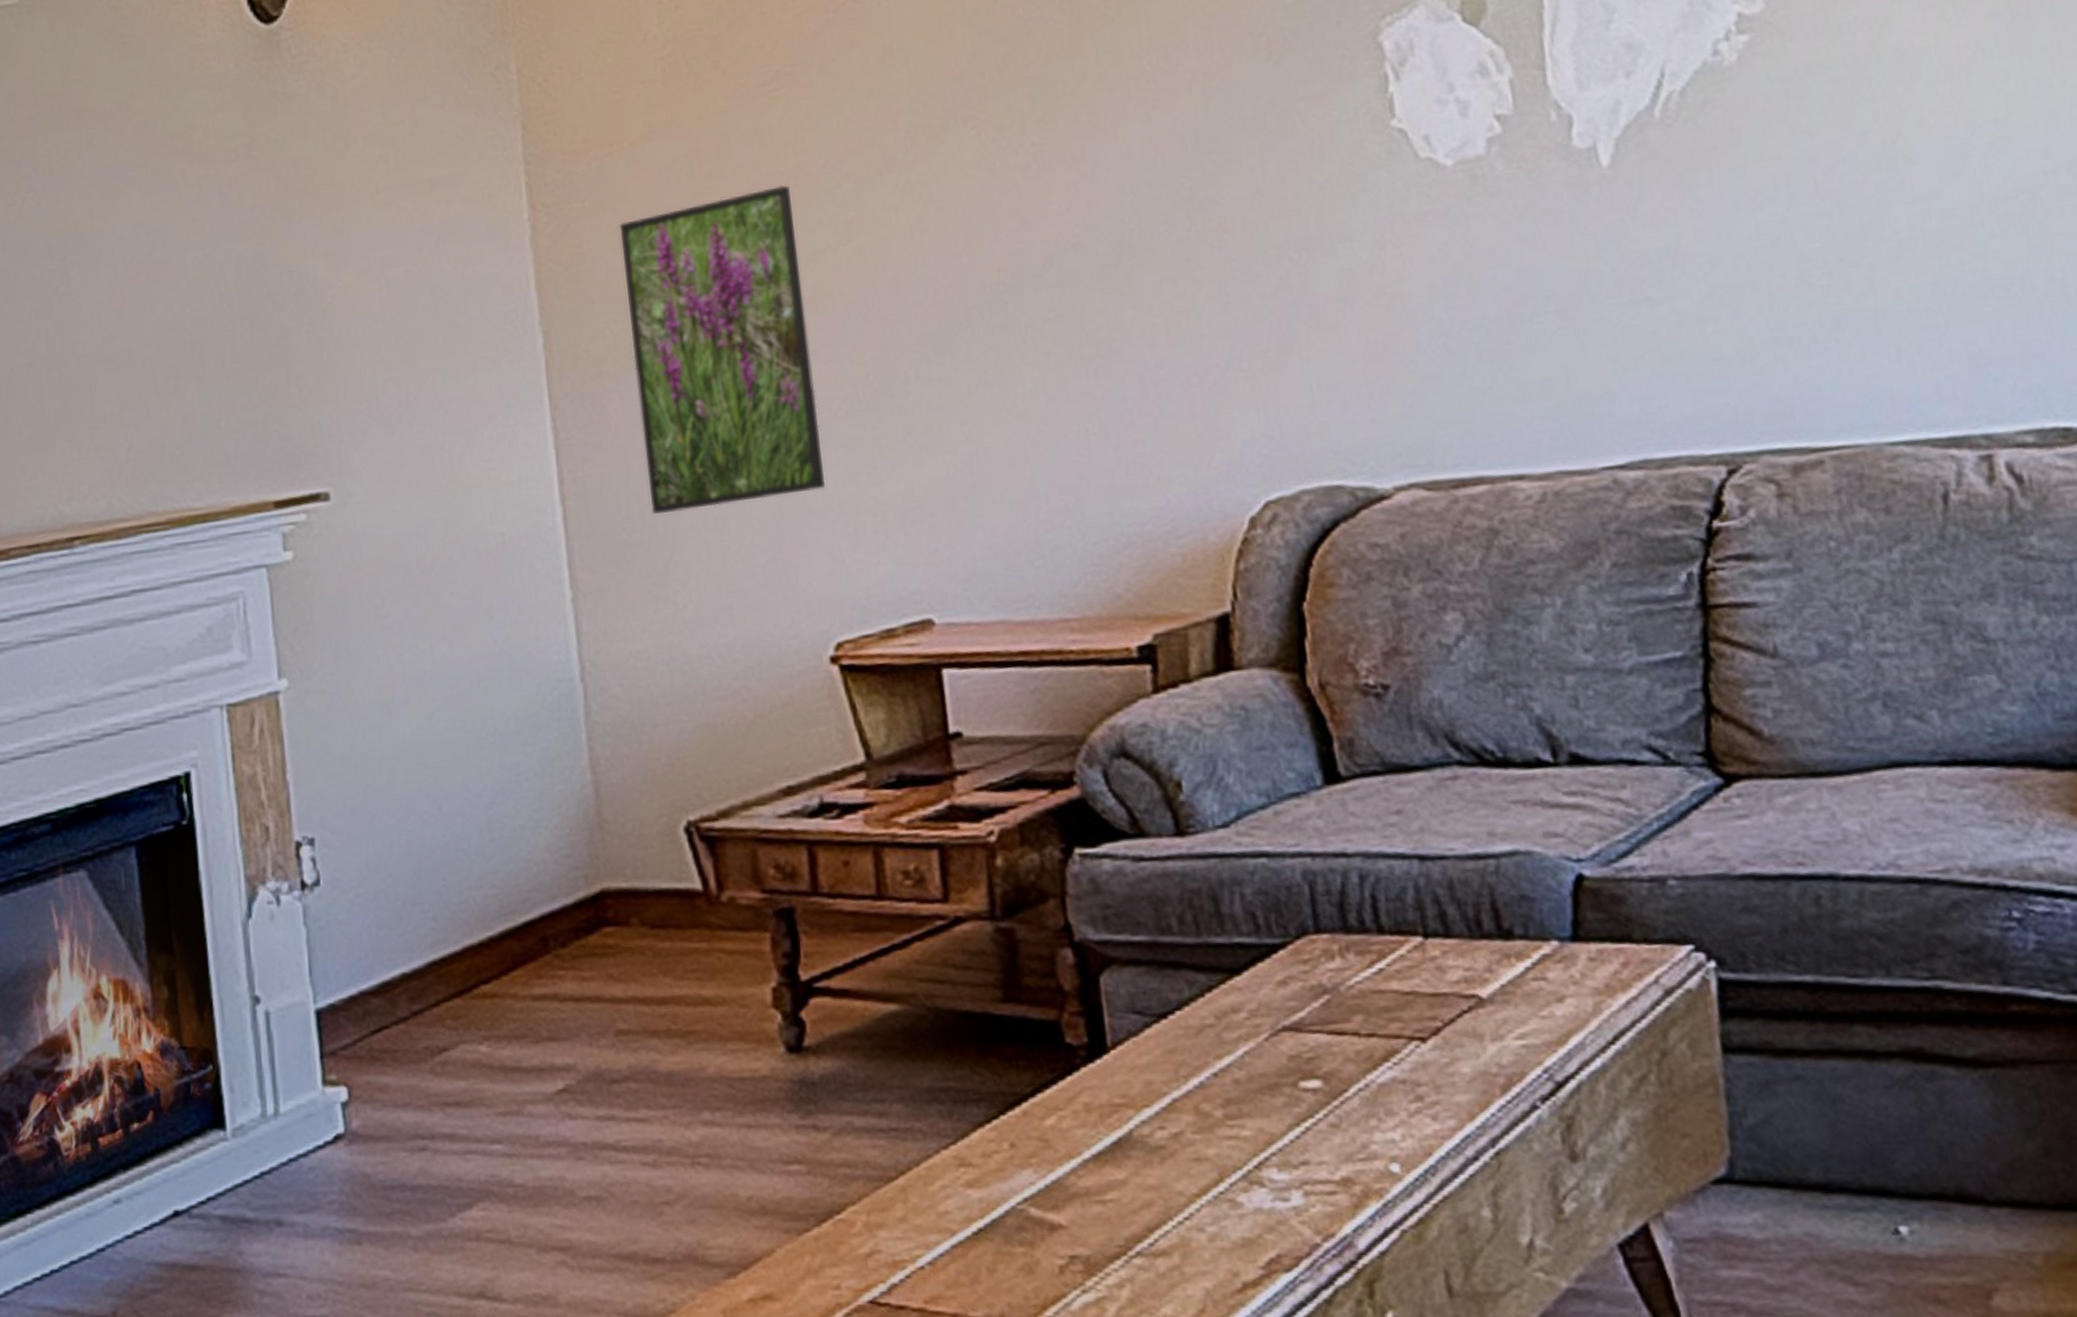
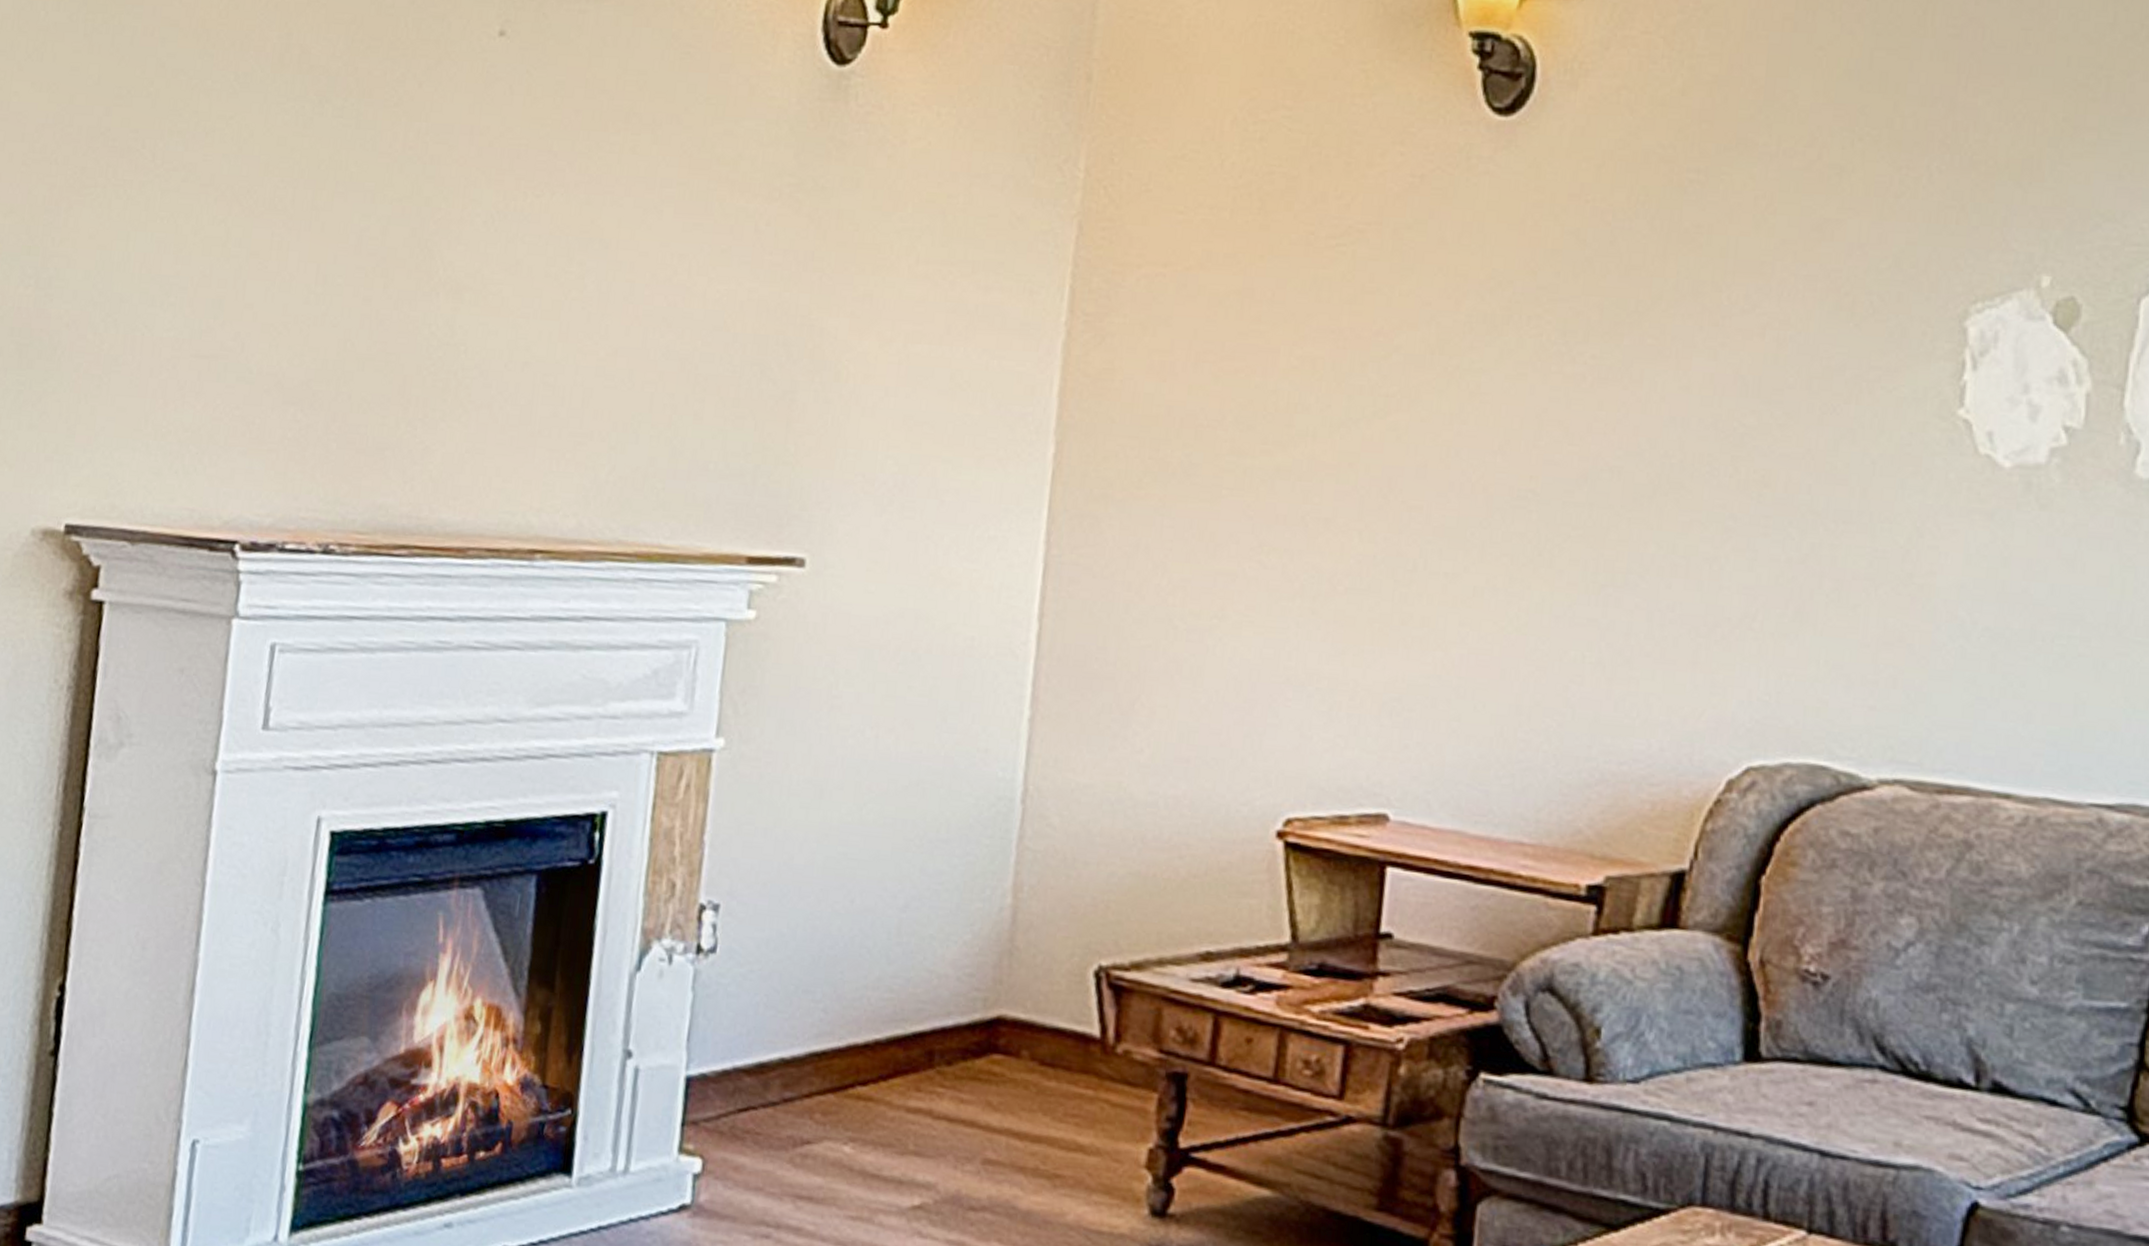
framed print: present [619,184,825,514] -> none [1129,343,1337,661]

